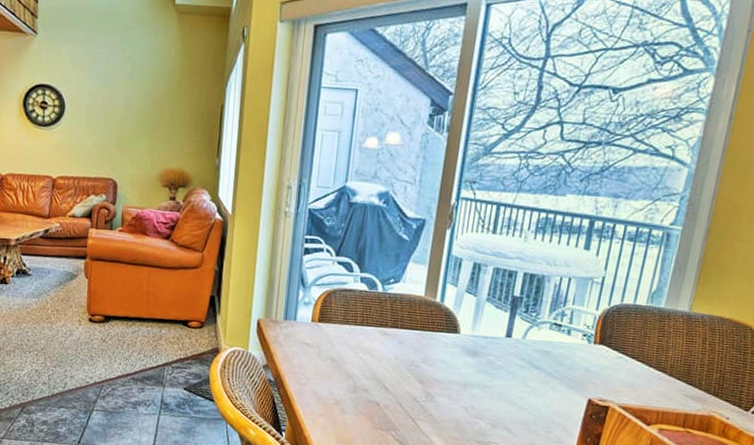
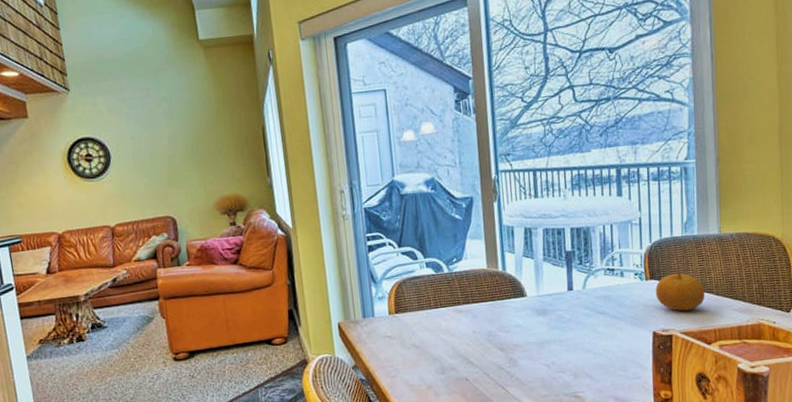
fruit: none [601,339,658,386] -> present [655,269,705,311]

